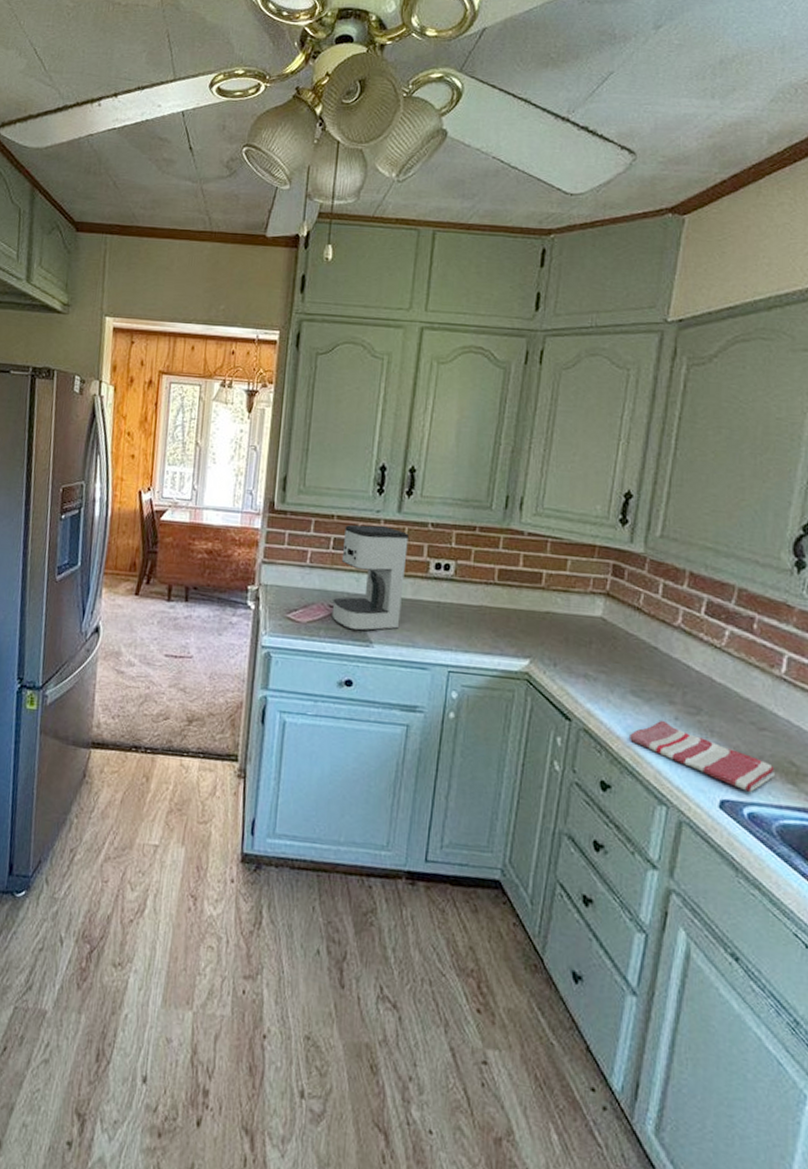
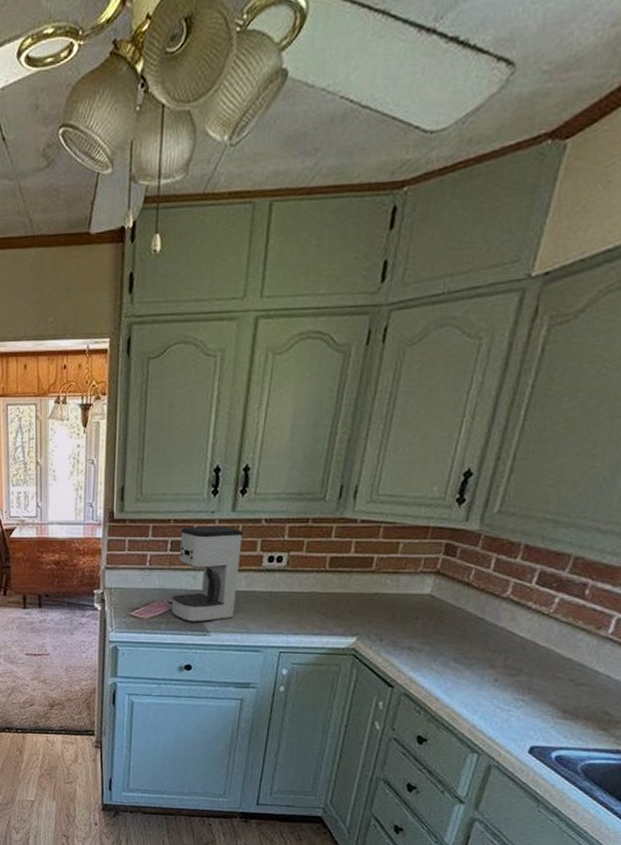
dish towel: present [630,720,775,792] -> none [448,682,588,738]

